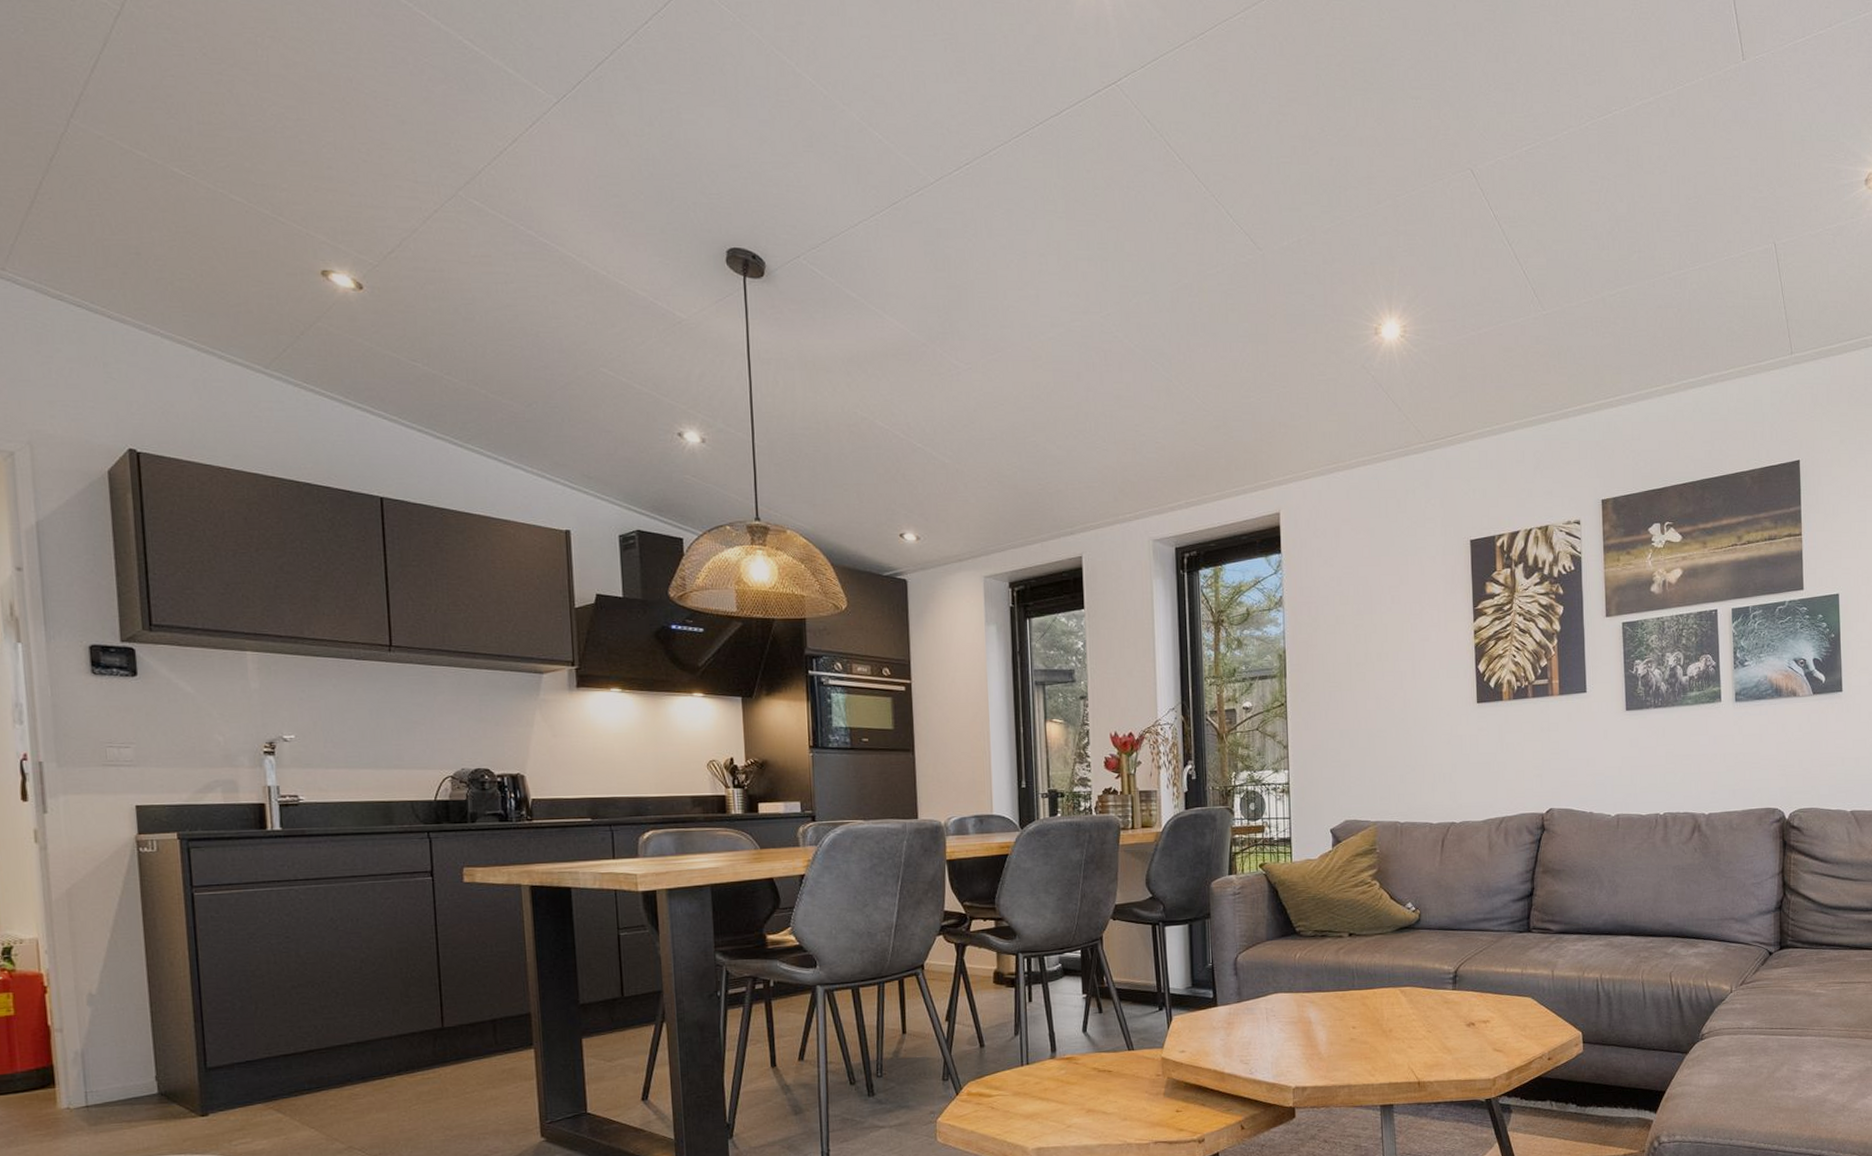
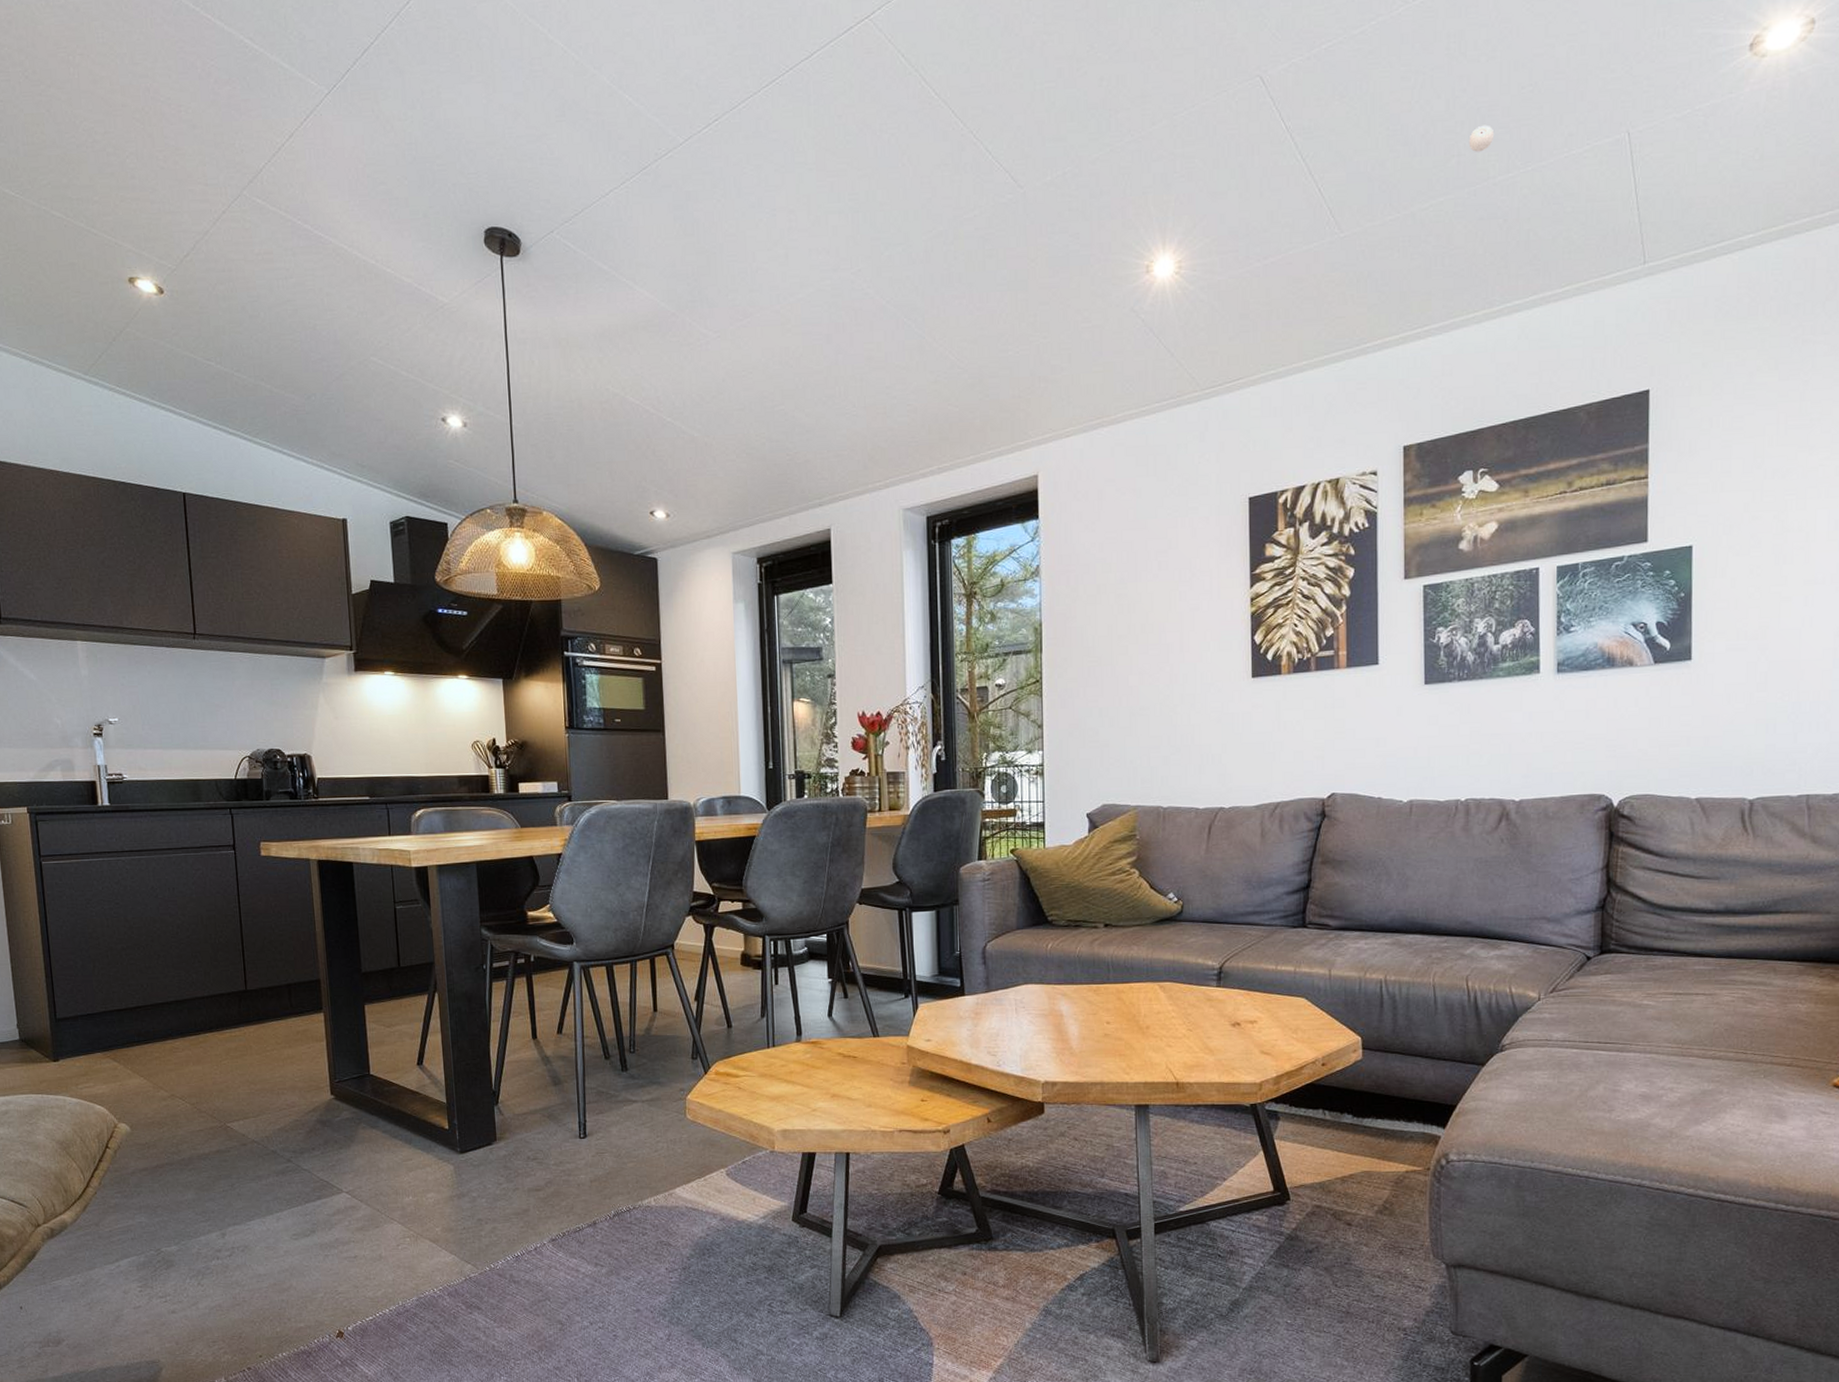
eyeball: none [1647,227,1667,250] -> present [1468,125,1493,152]

